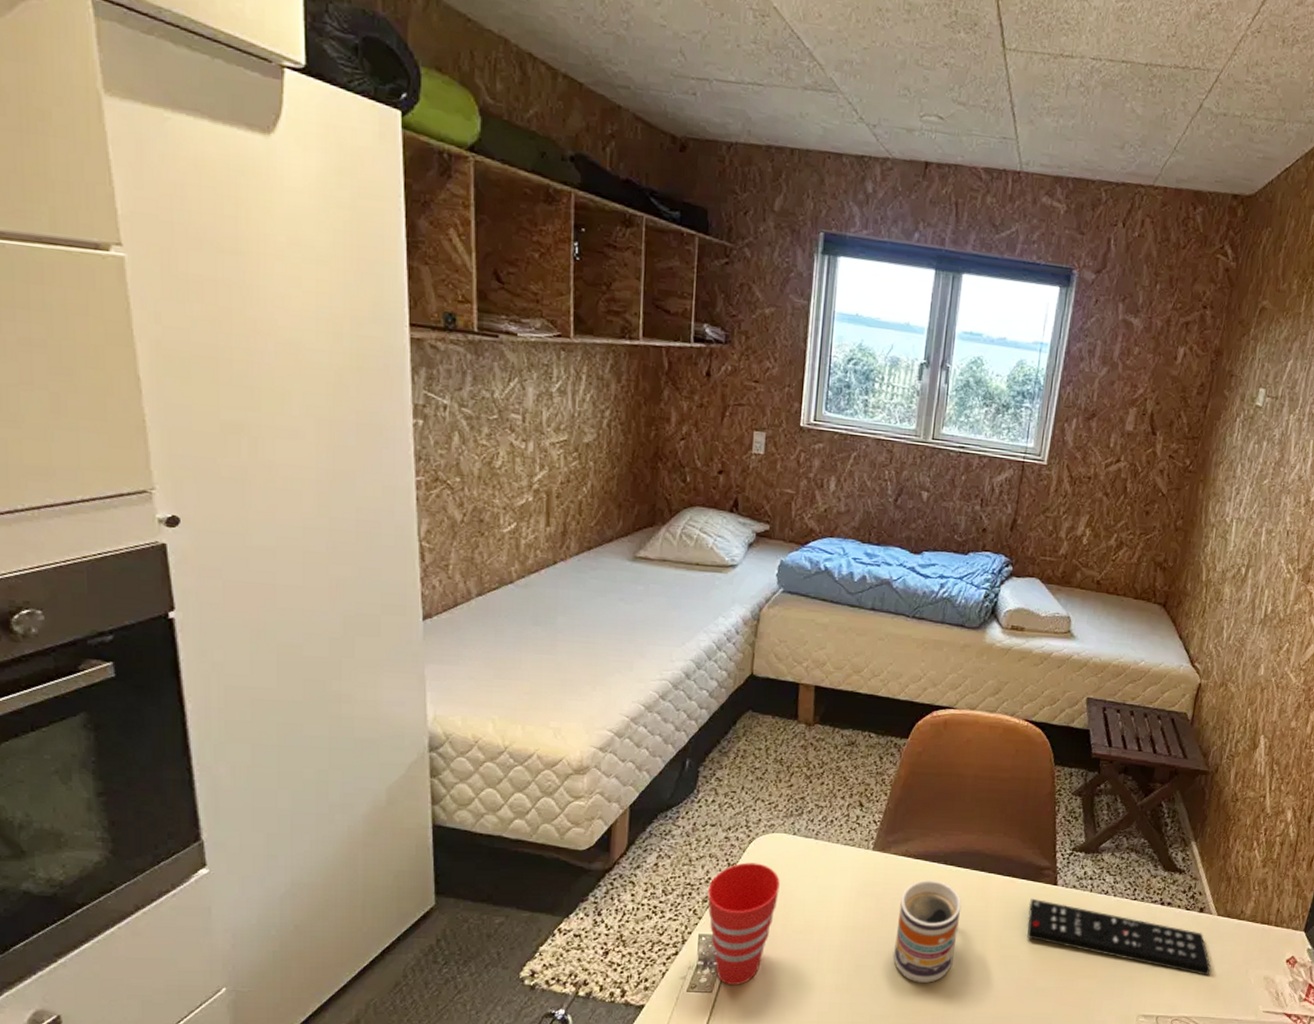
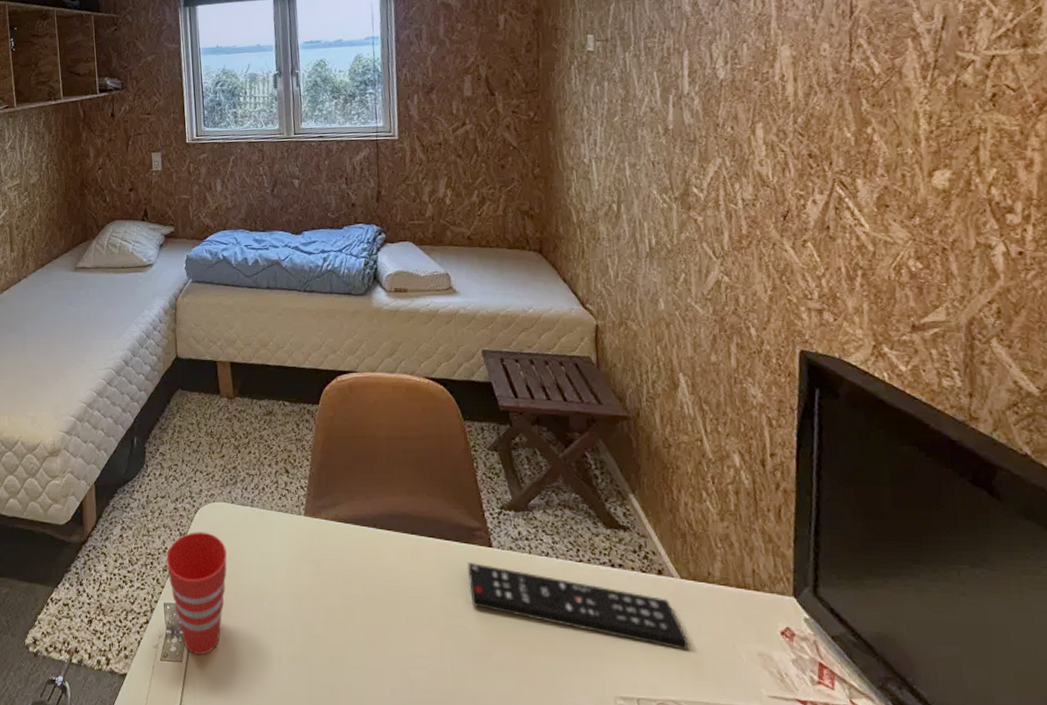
mug: present [893,879,962,983] -> none [339,544,402,655]

